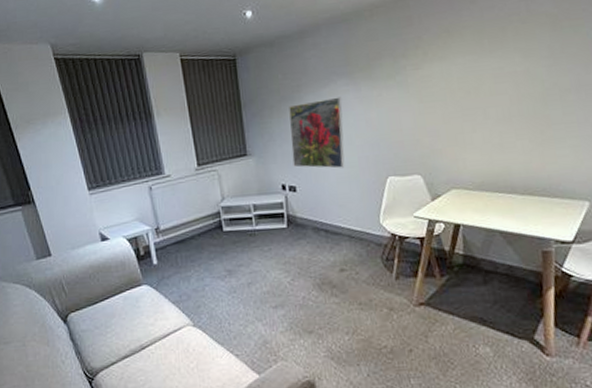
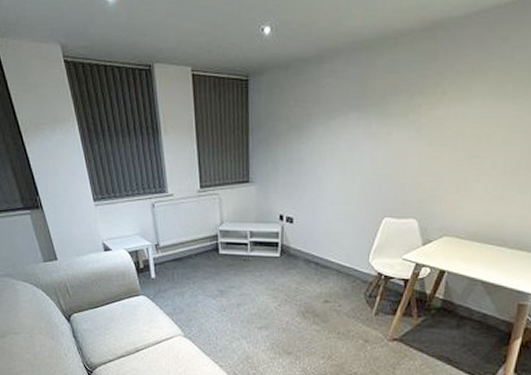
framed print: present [289,97,345,169] -> none [293,131,351,204]

